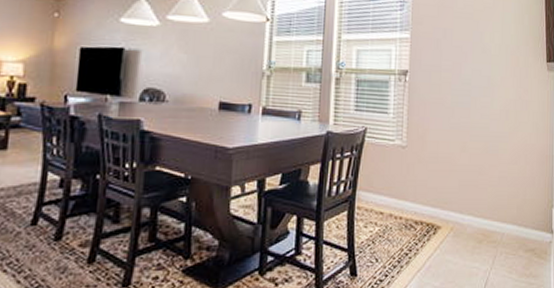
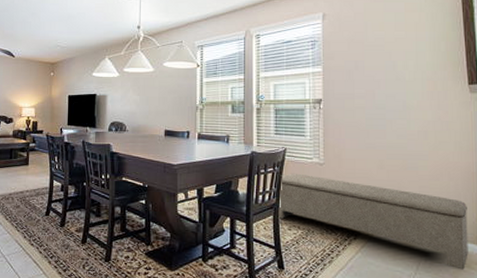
bench: none [352,158,540,261] -> present [277,173,468,270]

